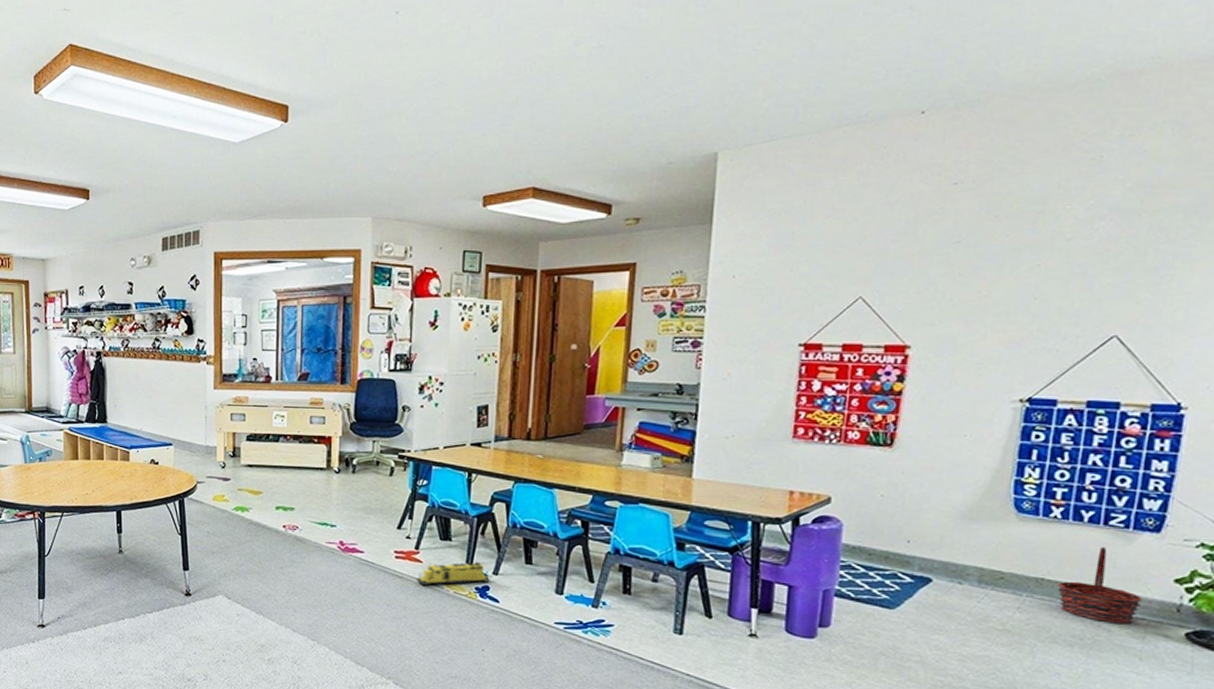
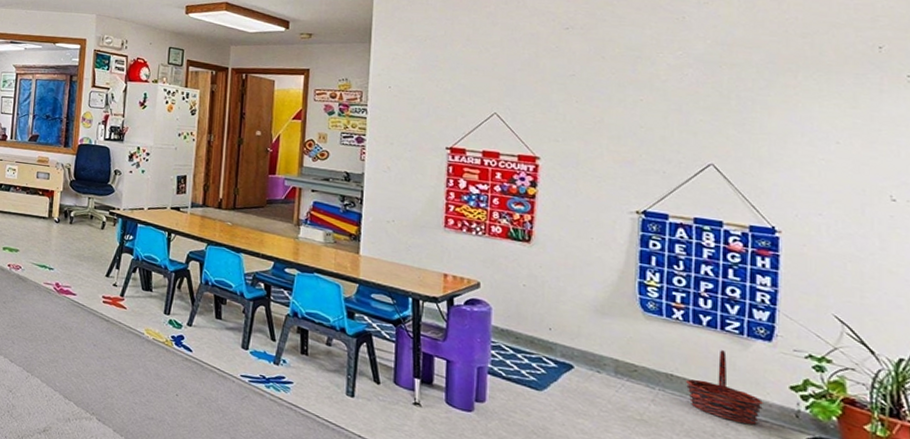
toy train: present [417,562,490,586] -> none [121,311,185,332]

